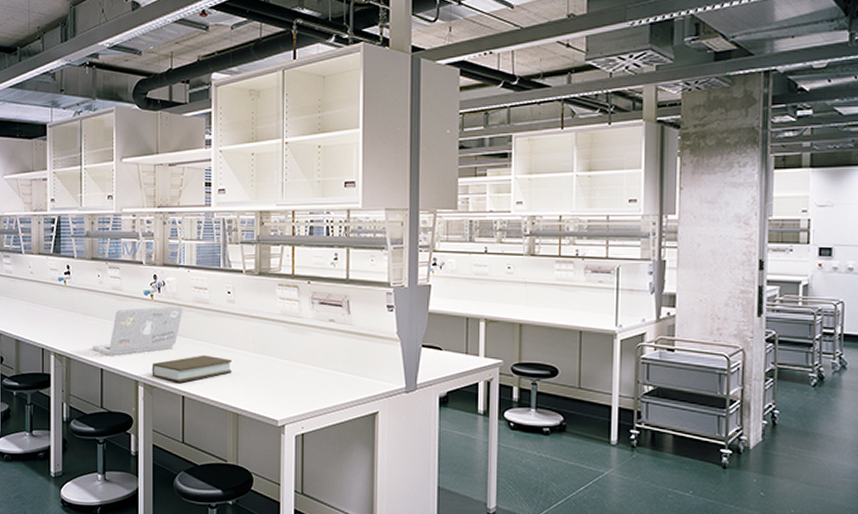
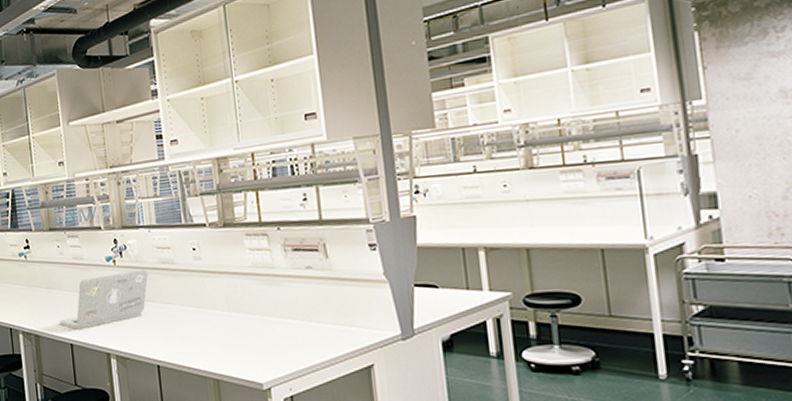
book: present [152,355,231,383] -> none [122,319,206,351]

